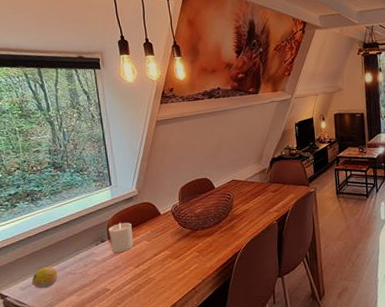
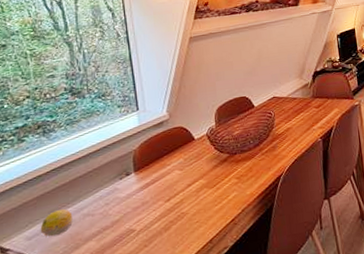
candle: present [108,222,134,253] -> none [134,151,164,187]

